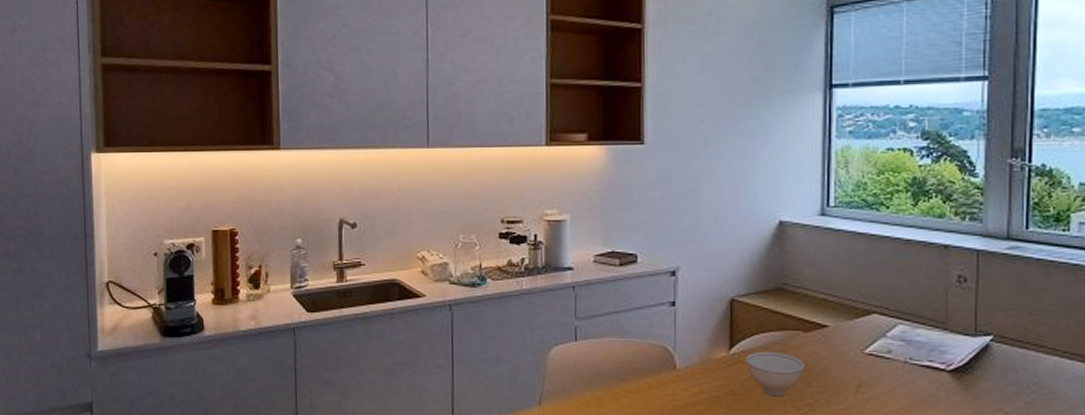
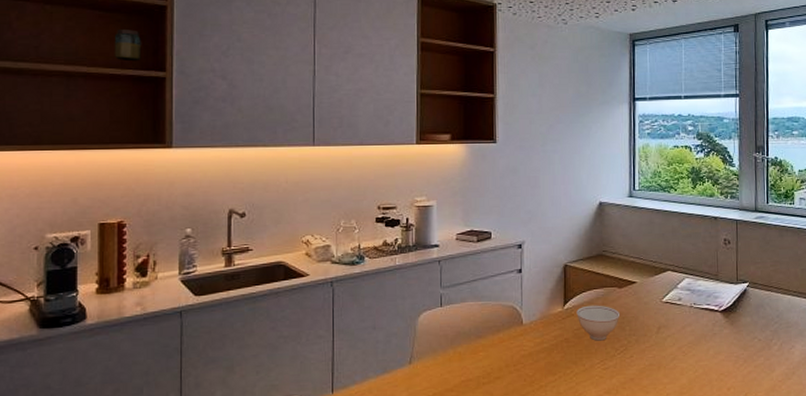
peanut butter: none [219,18,247,55] -> present [114,29,142,62]

